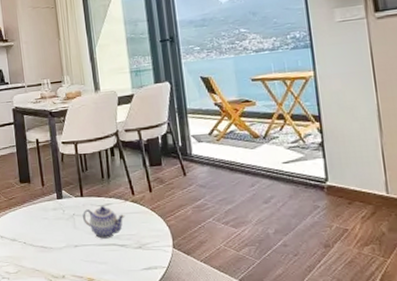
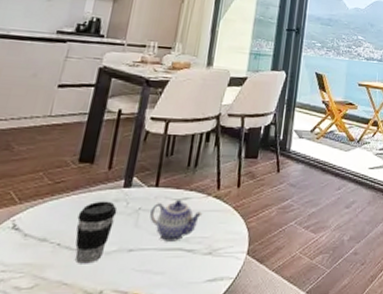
coffee cup: none [31,210,58,256] -> present [75,201,118,264]

